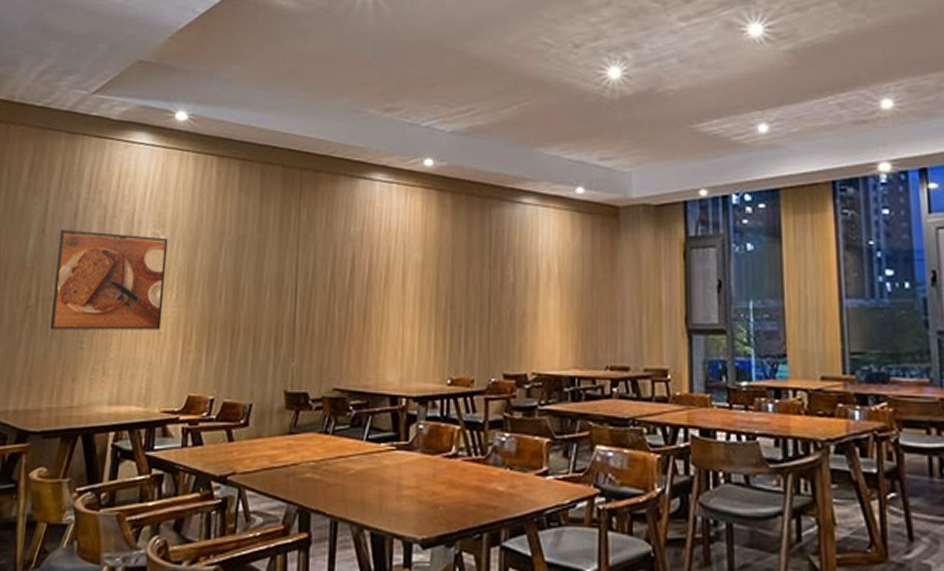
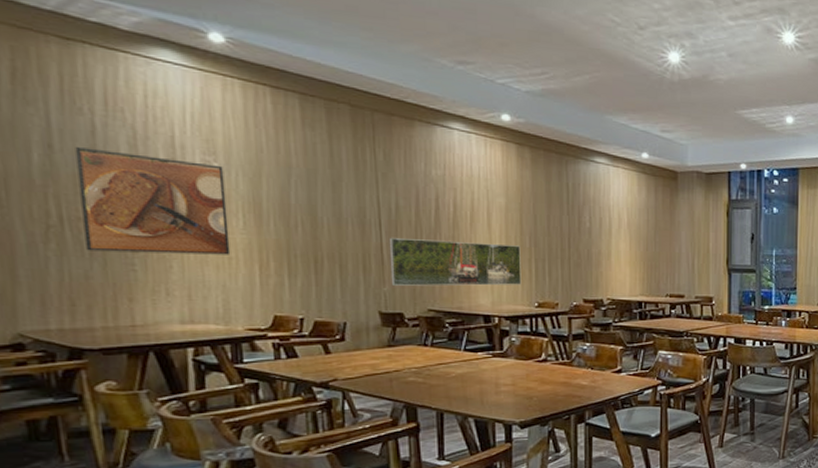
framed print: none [299,304,435,360] -> present [388,237,522,286]

